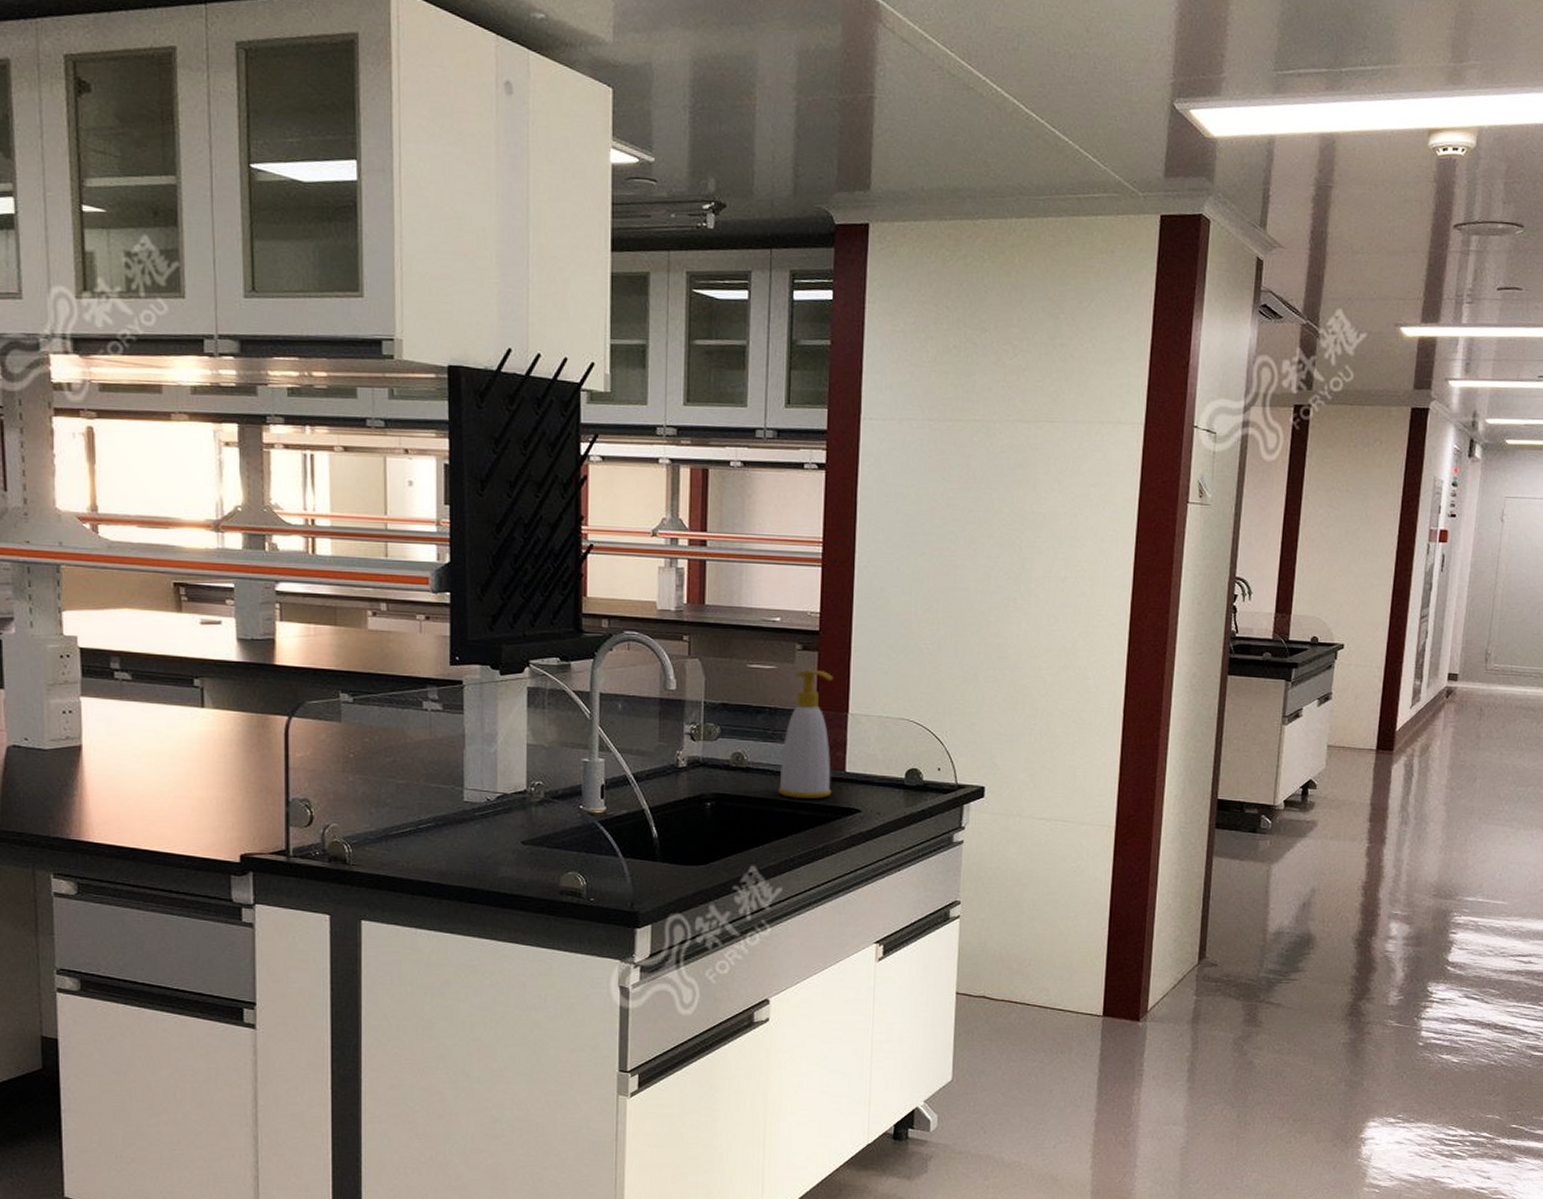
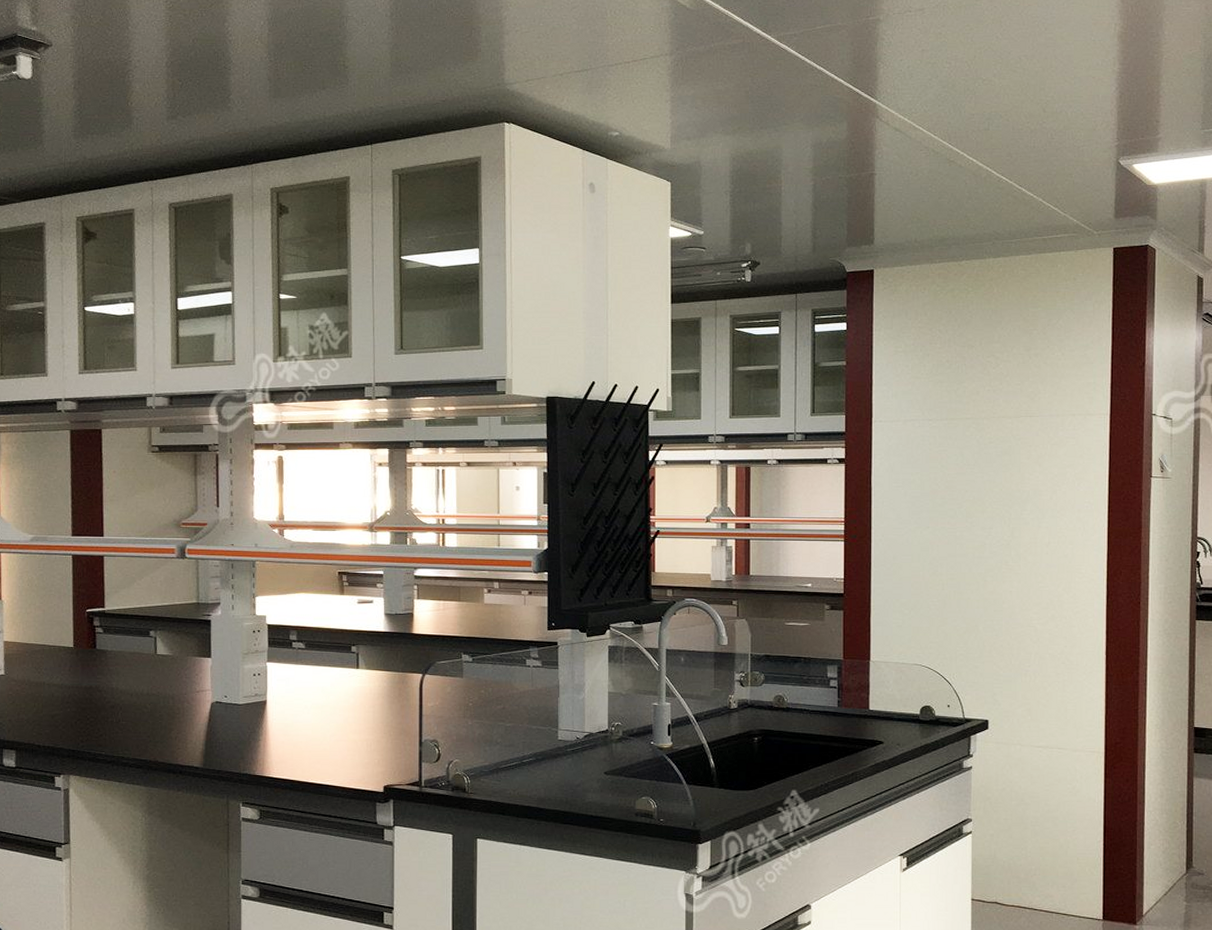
soap bottle: present [777,669,834,799] -> none [813,625,858,733]

